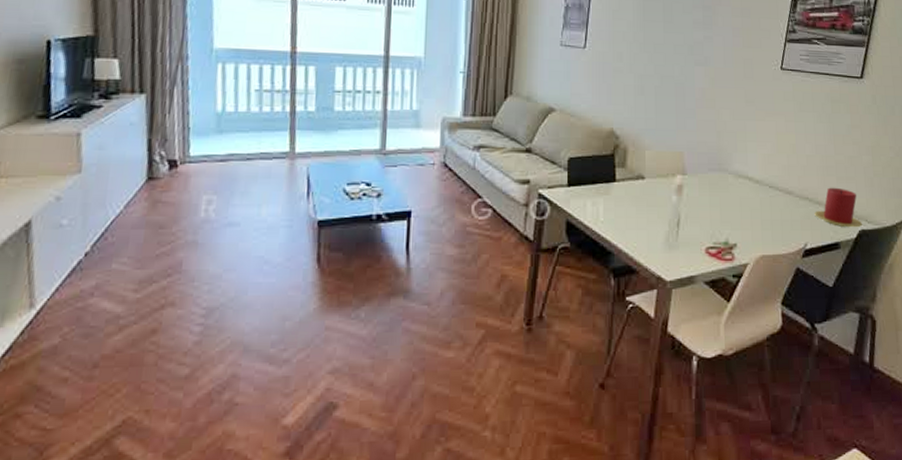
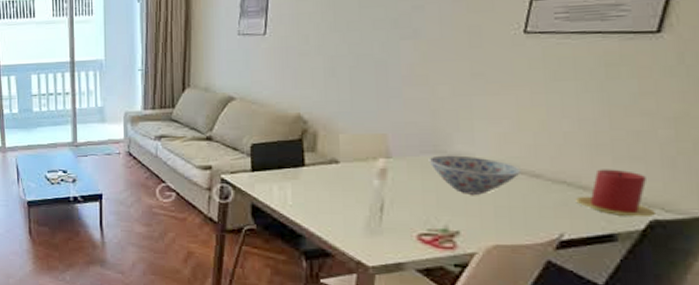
bowl: none [715,173,780,209] -> present [428,155,522,195]

